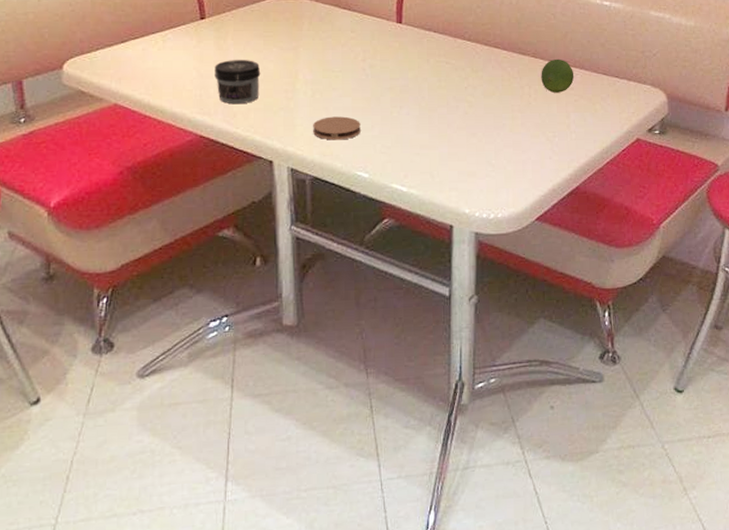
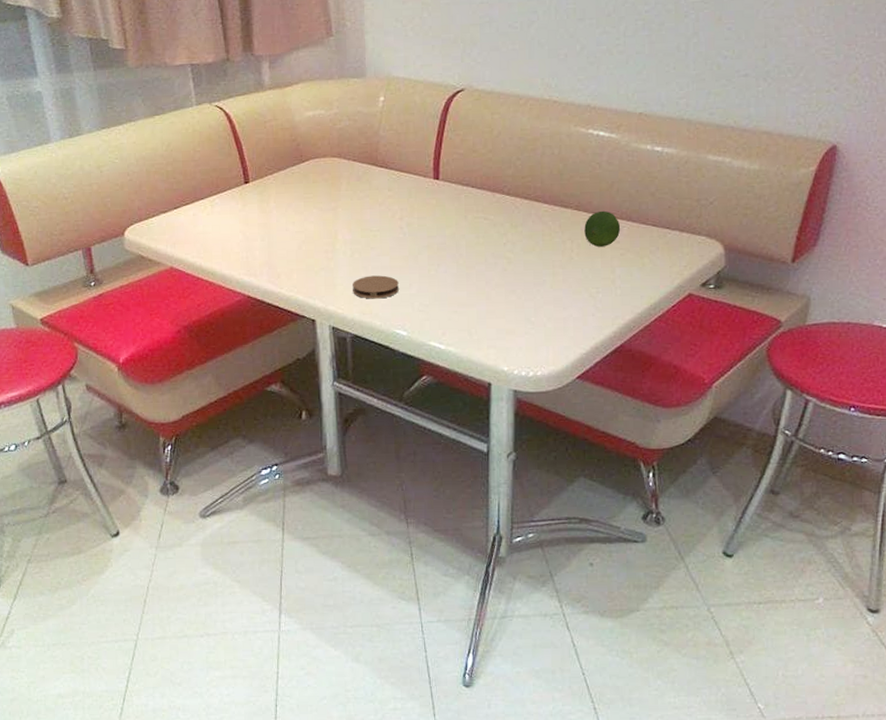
jar: present [215,60,261,105] -> none [259,222,302,266]

